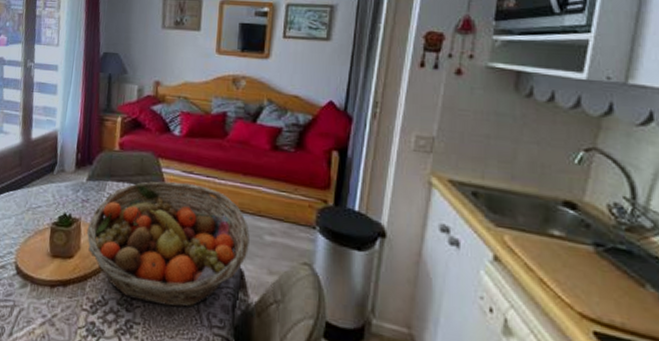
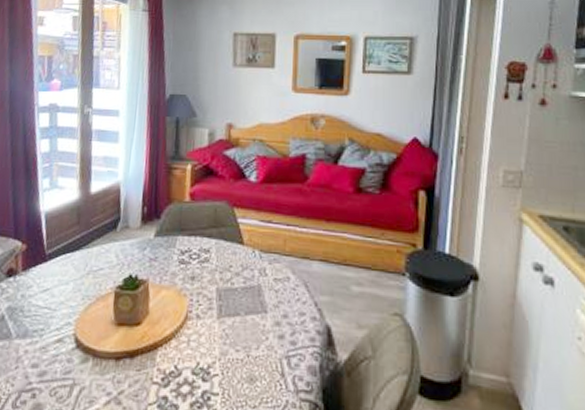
fruit basket: present [86,181,250,308] -> none [155,232,335,373]

